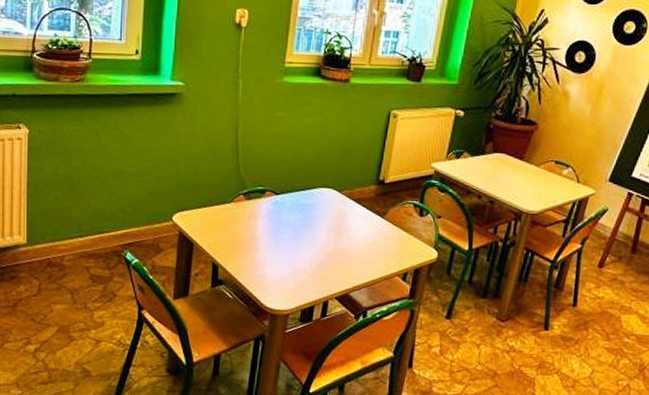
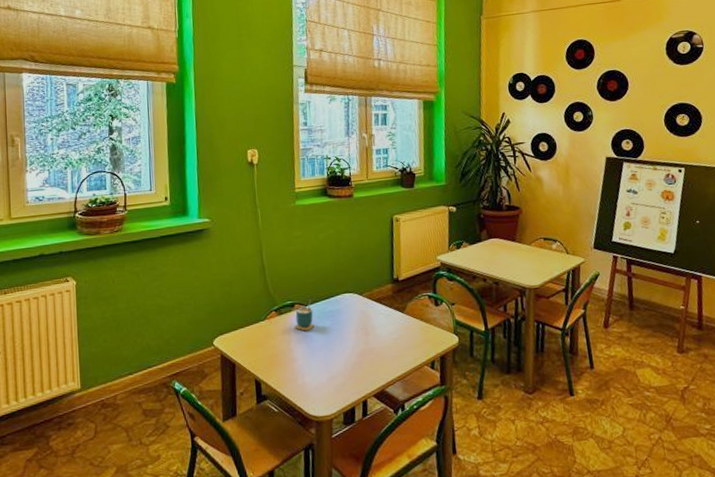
cup: none [262,188,285,221] -> present [294,300,315,331]

